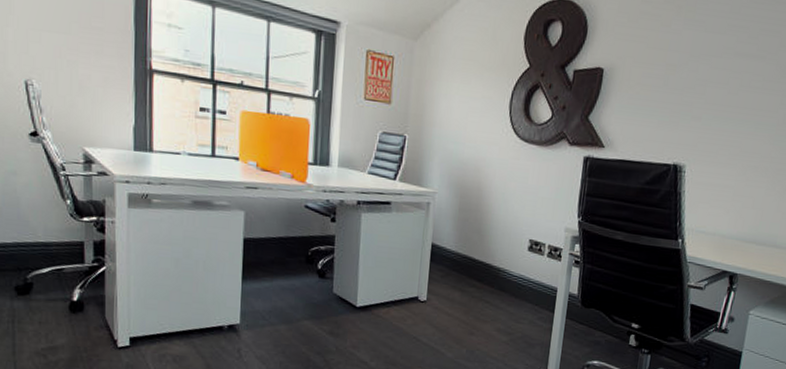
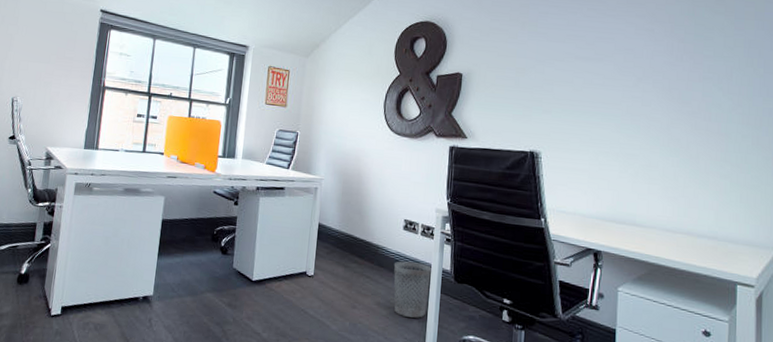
wastebasket: none [515,285,557,344] -> present [393,261,431,318]

